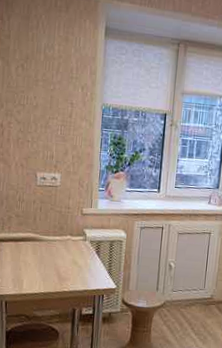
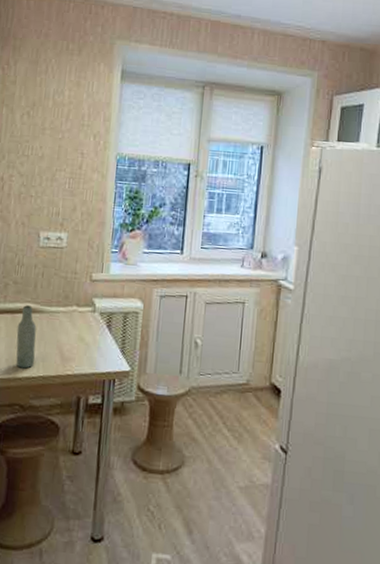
bottle: none [20,235,37,287] -> present [16,305,37,369]

